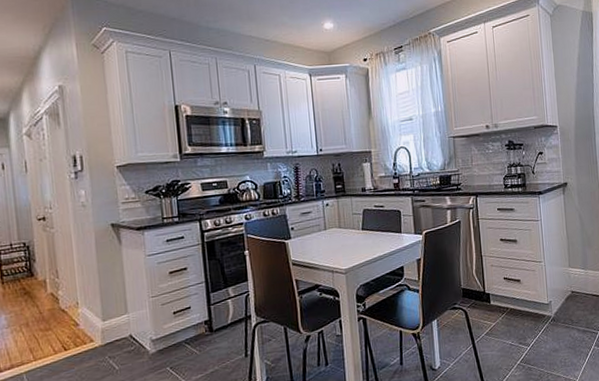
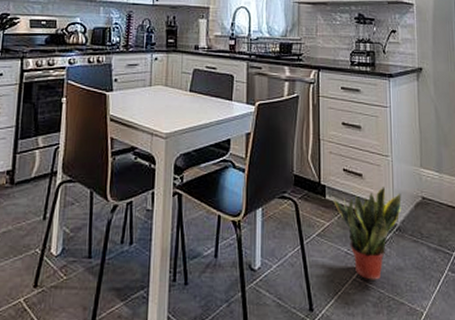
potted plant: none [496,287,555,363] -> present [332,187,402,280]

